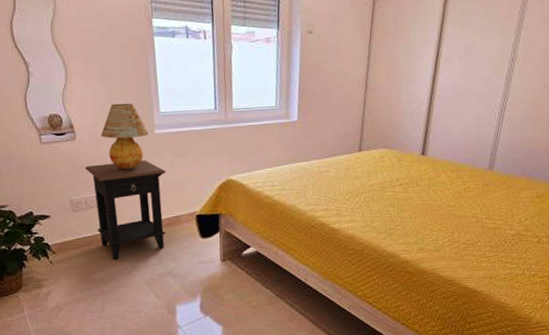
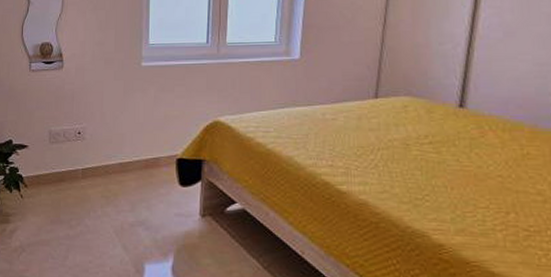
side table: present [85,160,166,260] -> none [68,93,149,201]
table lamp: present [100,103,149,170] -> none [87,33,135,103]

